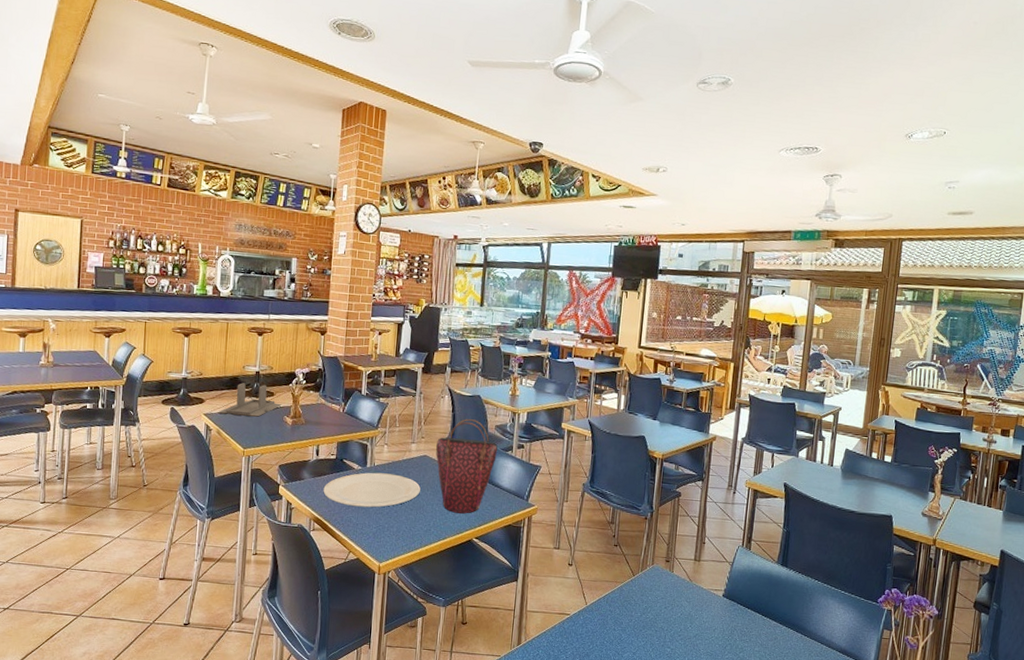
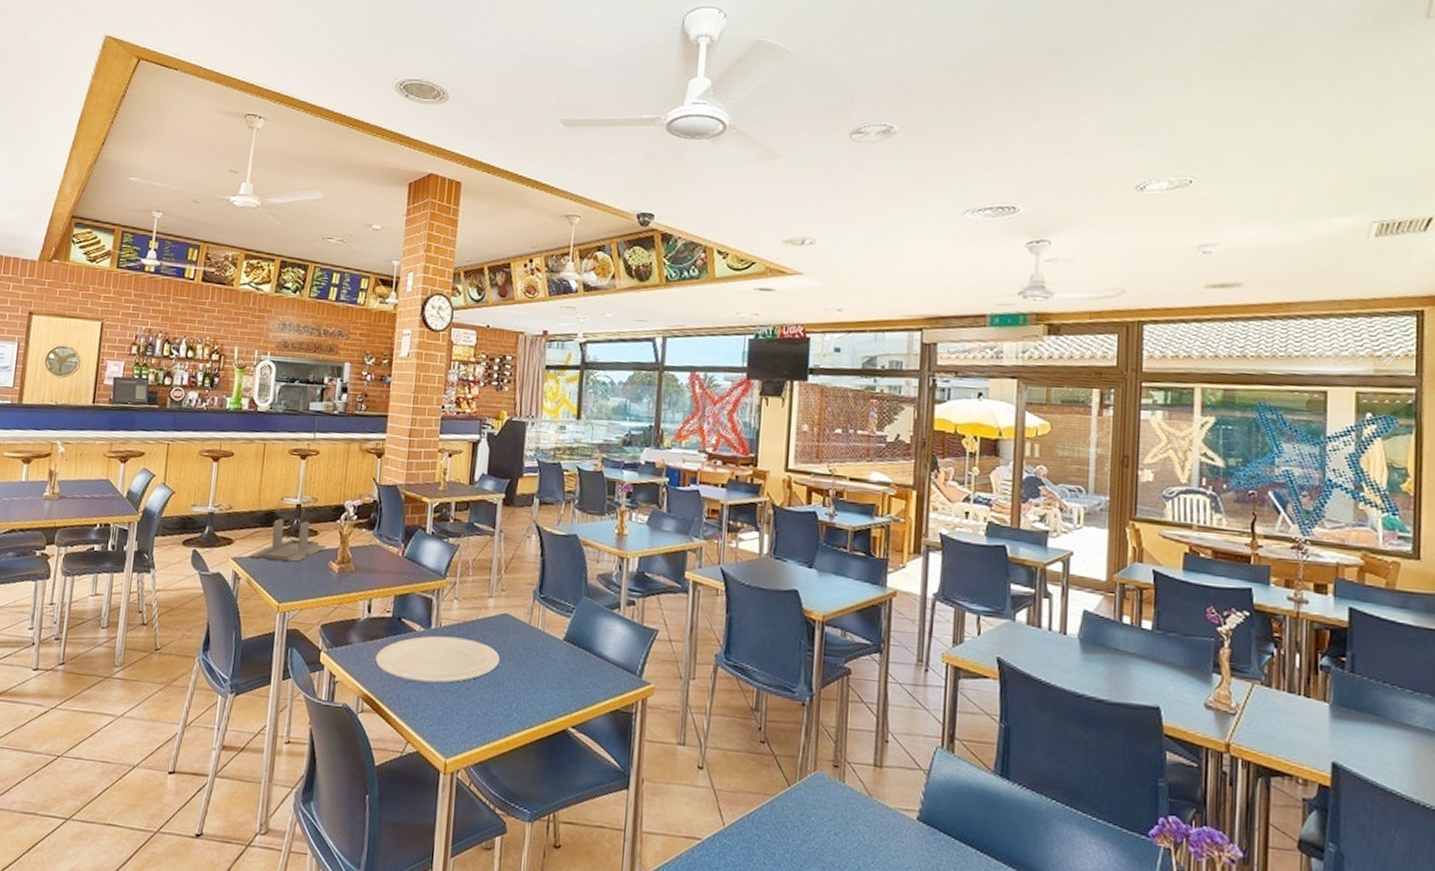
handbag: present [436,419,498,514] -> none [519,565,600,694]

